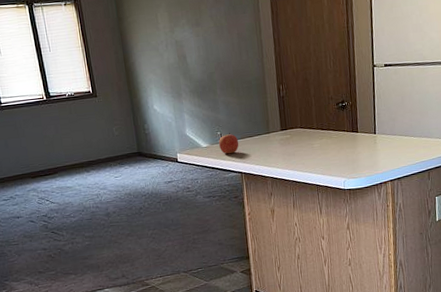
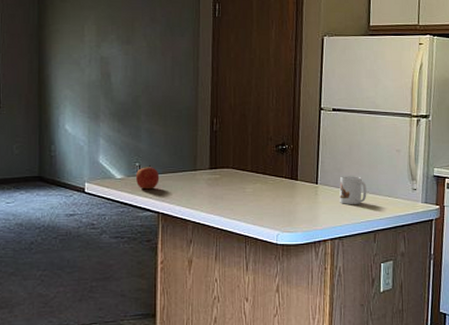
mug: none [395,123,420,149] -> present [339,176,367,204]

